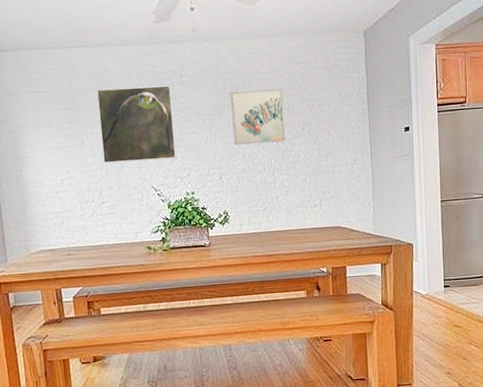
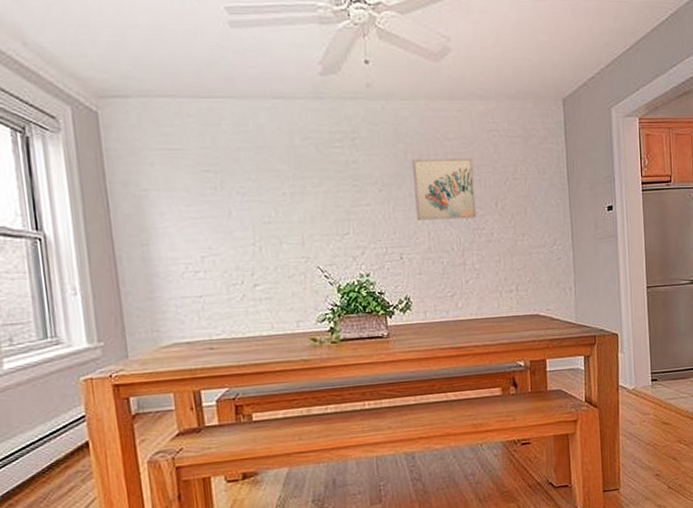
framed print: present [97,85,176,163] -> none [248,148,348,238]

